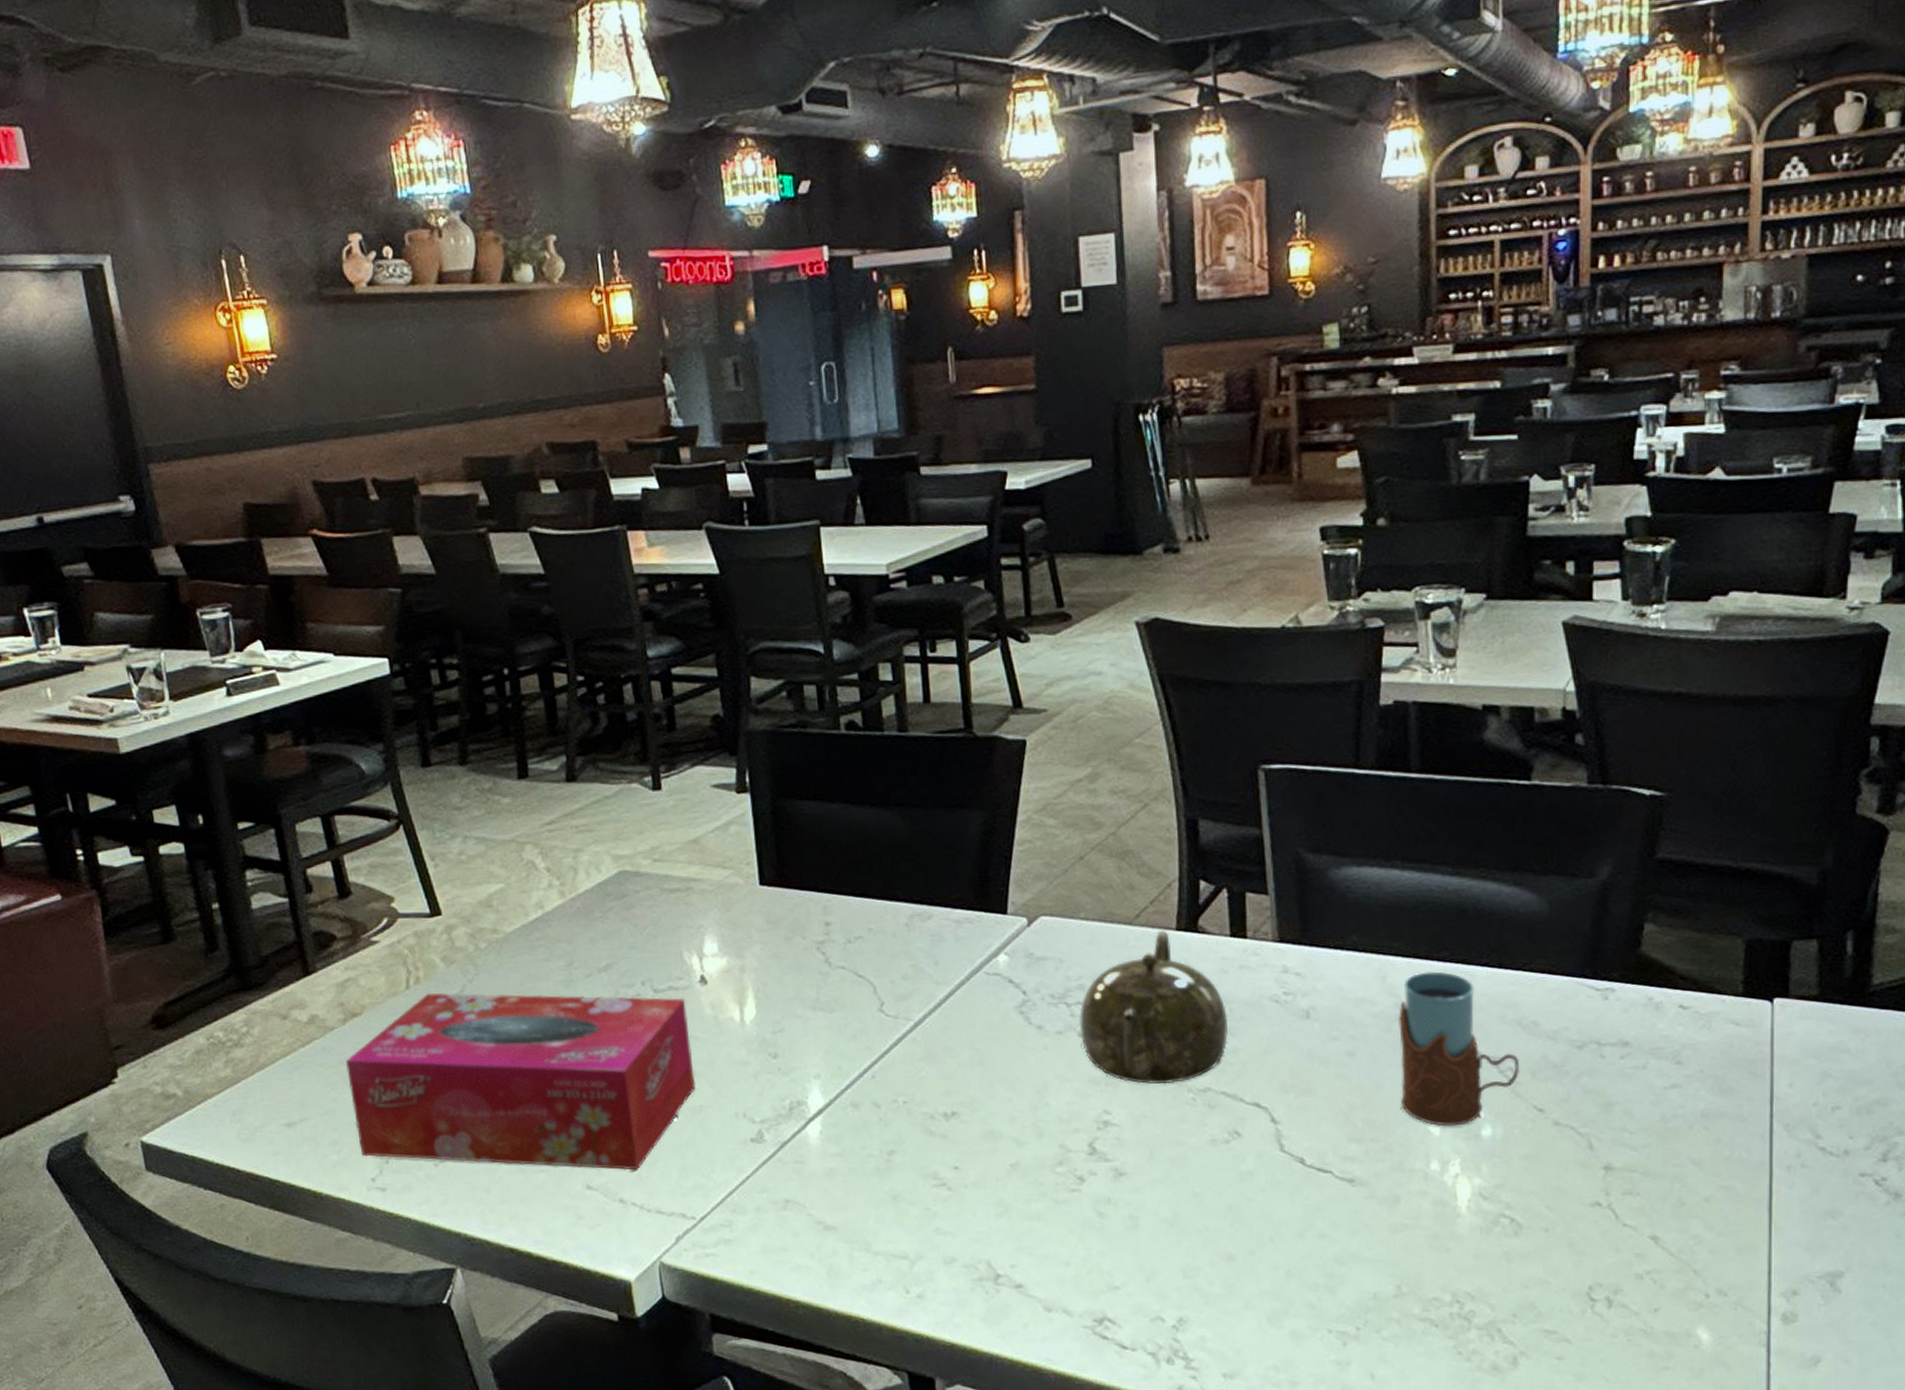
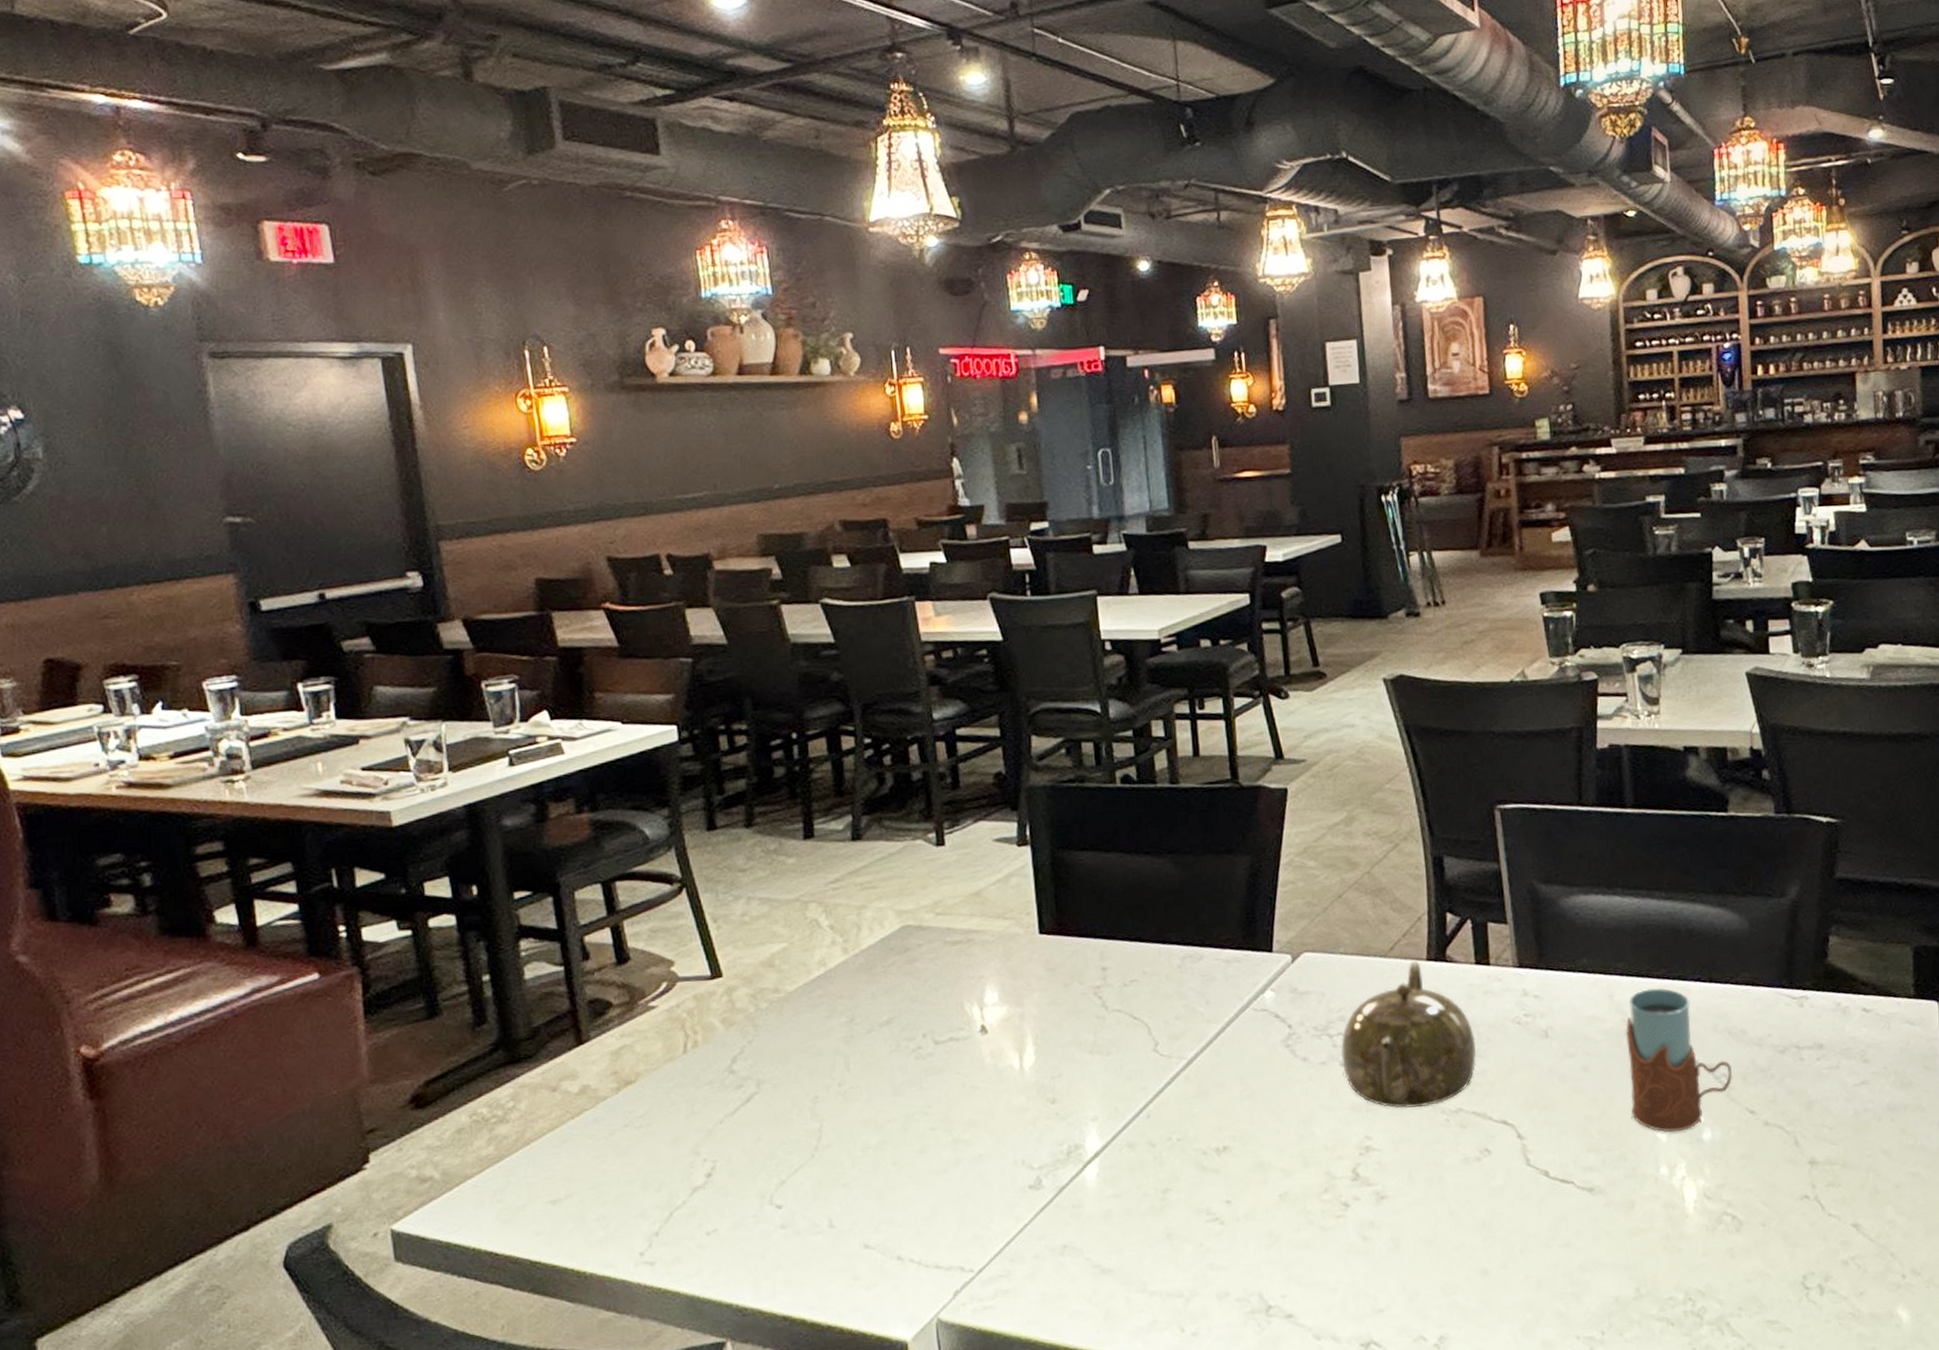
tissue box: present [345,992,696,1171] -> none [616,1048,976,1231]

